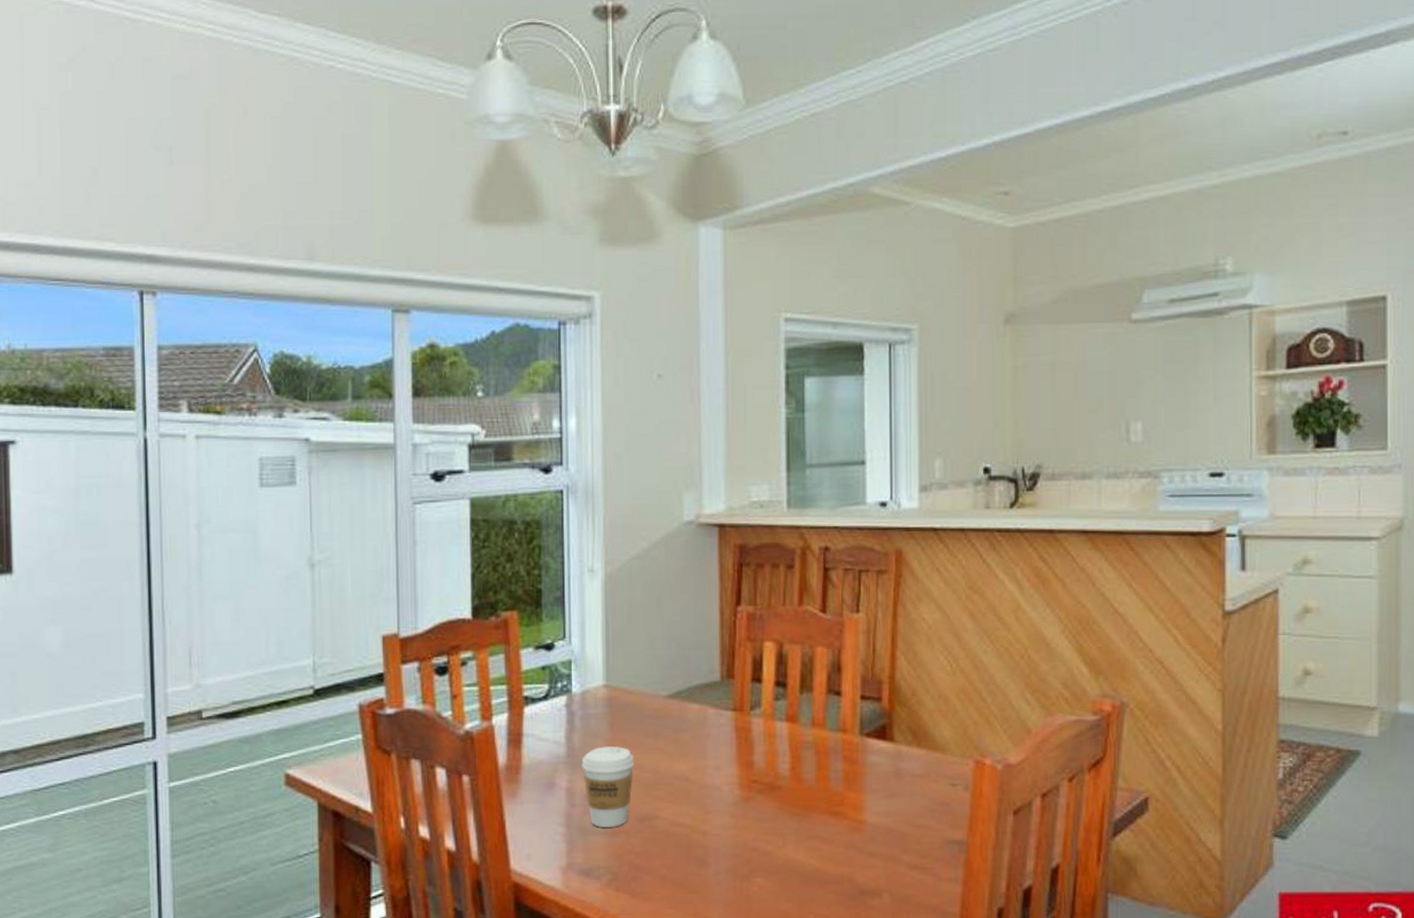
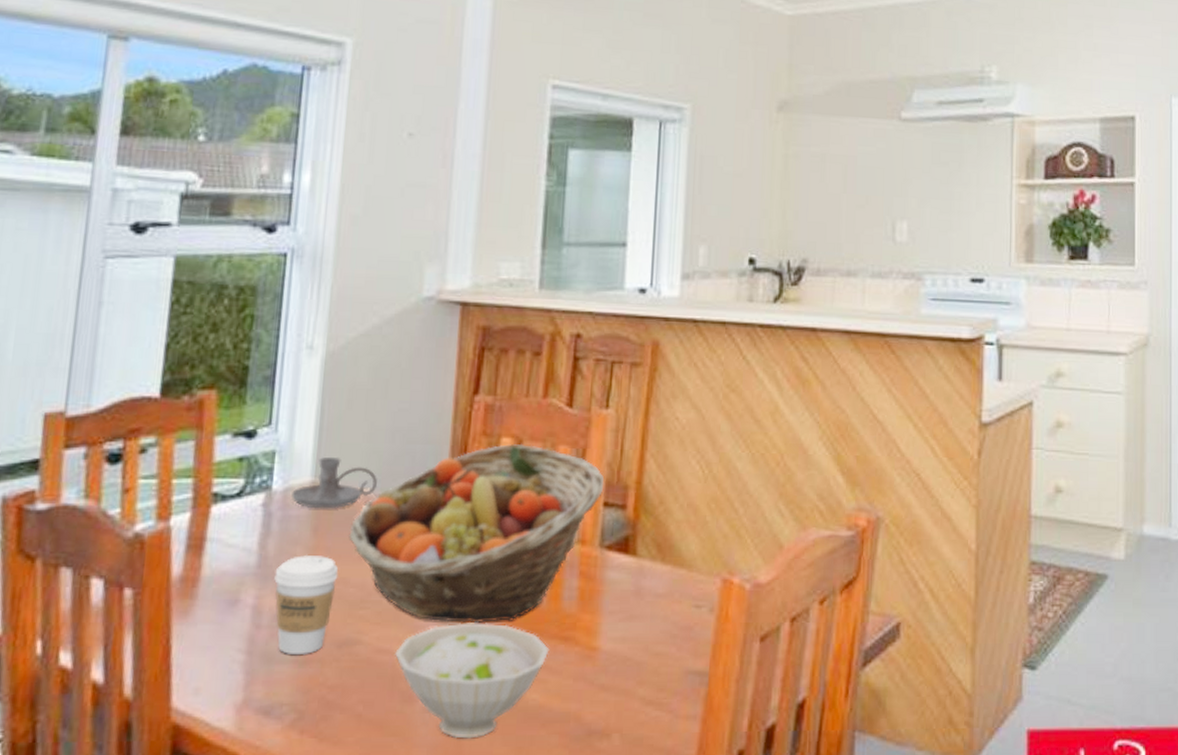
candle holder: none [588,663,660,708] -> present [290,456,378,509]
fruit basket: none [640,646,860,800] -> present [349,443,605,623]
bowl: none [688,800,821,896] -> present [395,623,550,739]

